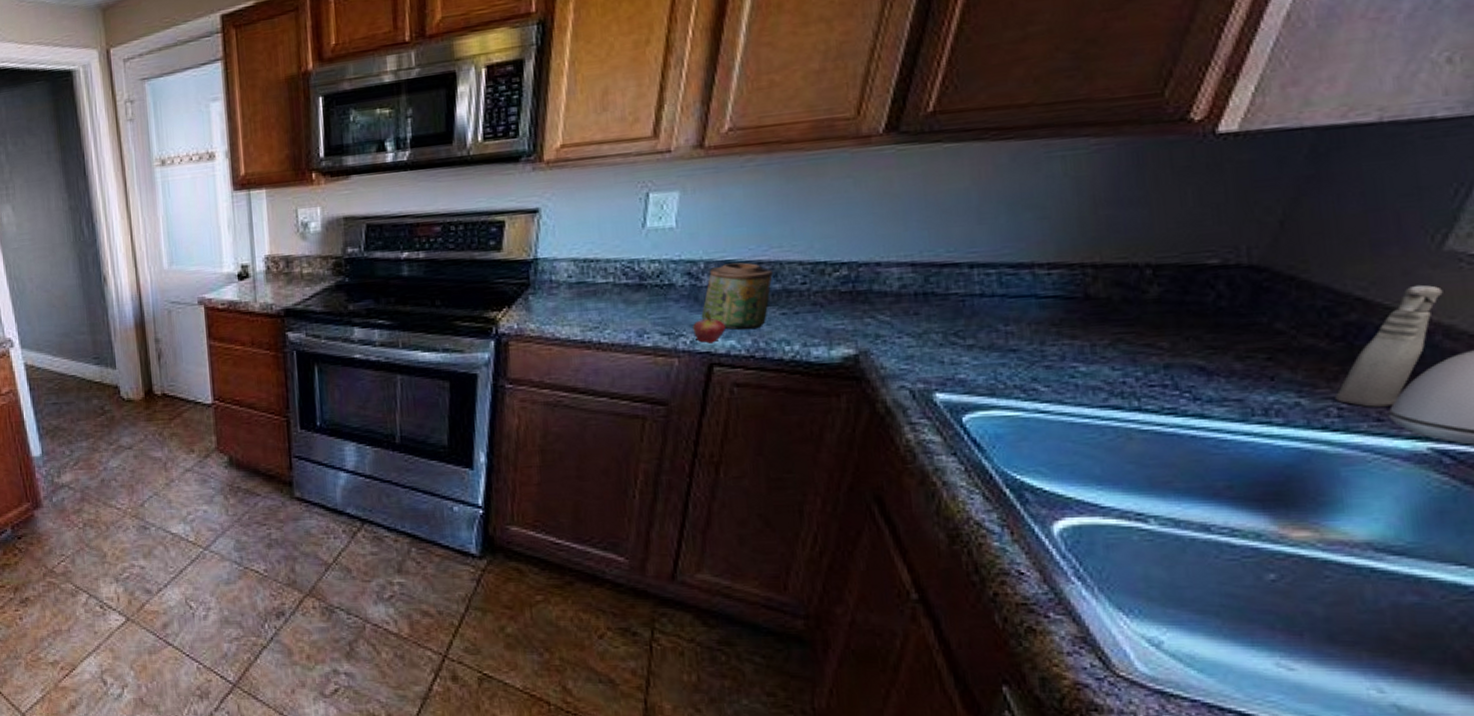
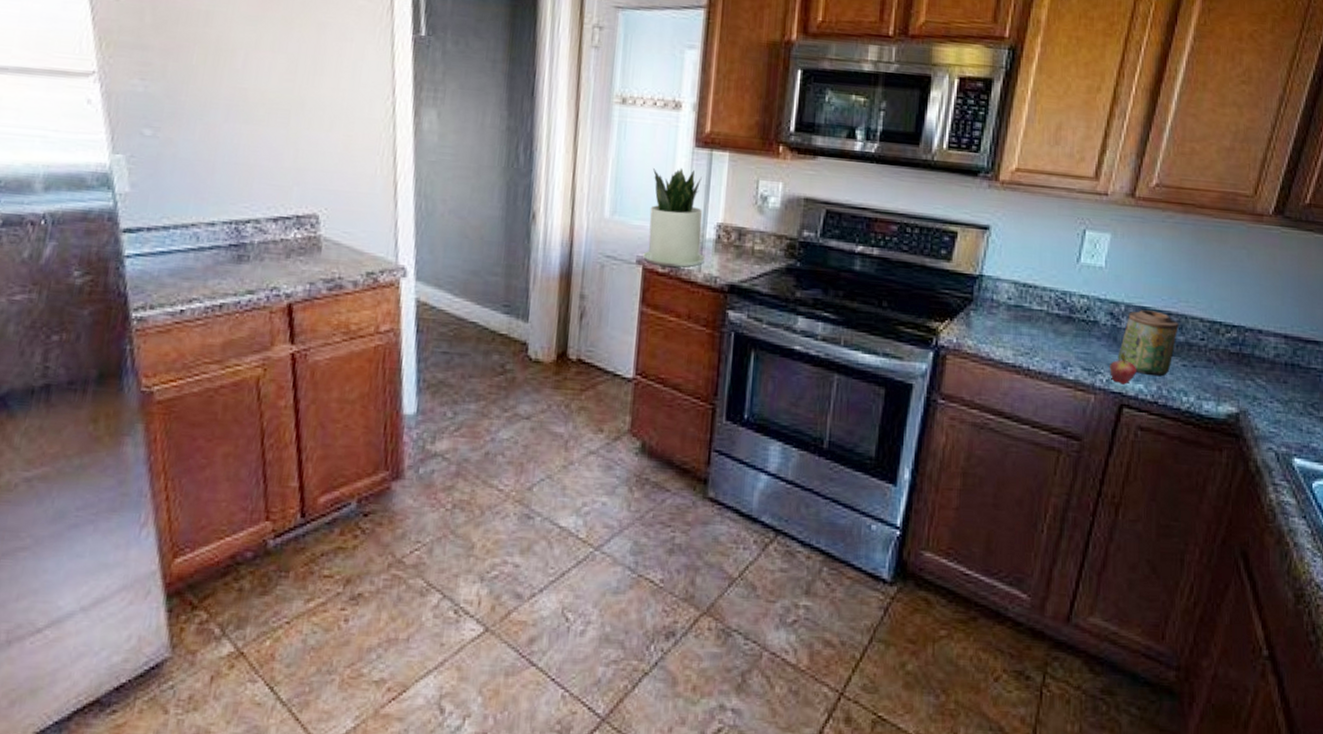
planter: none [198,211,260,303] -> present [642,168,706,267]

